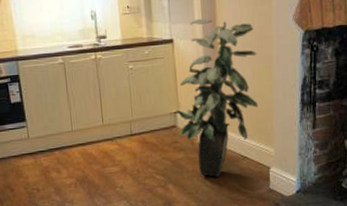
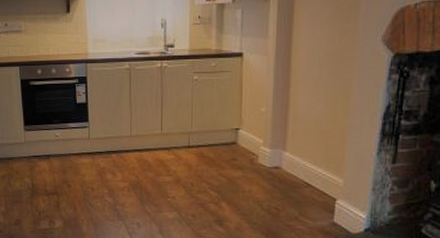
indoor plant: present [175,18,259,177] -> none [237,33,334,201]

